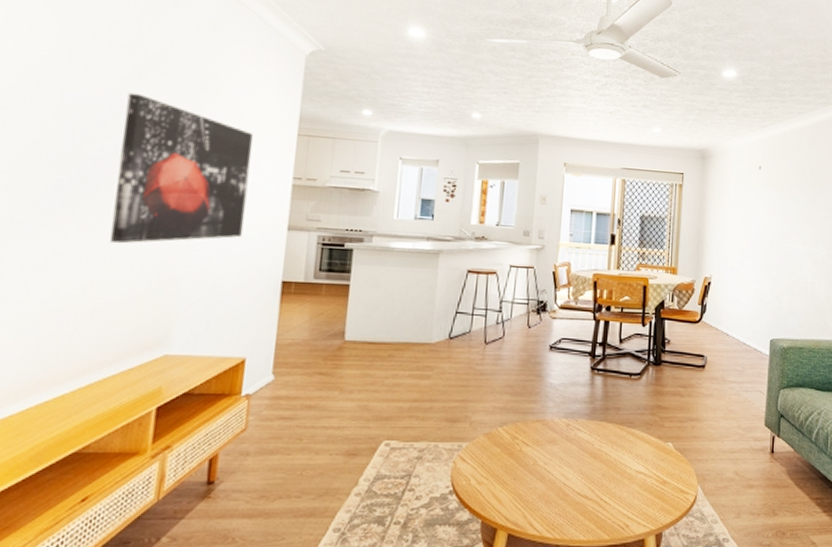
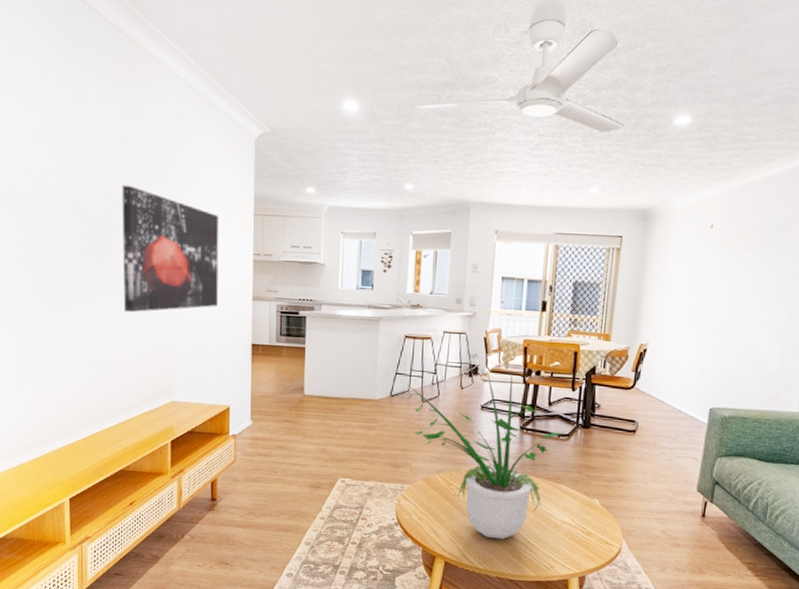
potted plant: none [468,307,637,499] -> present [407,371,566,540]

